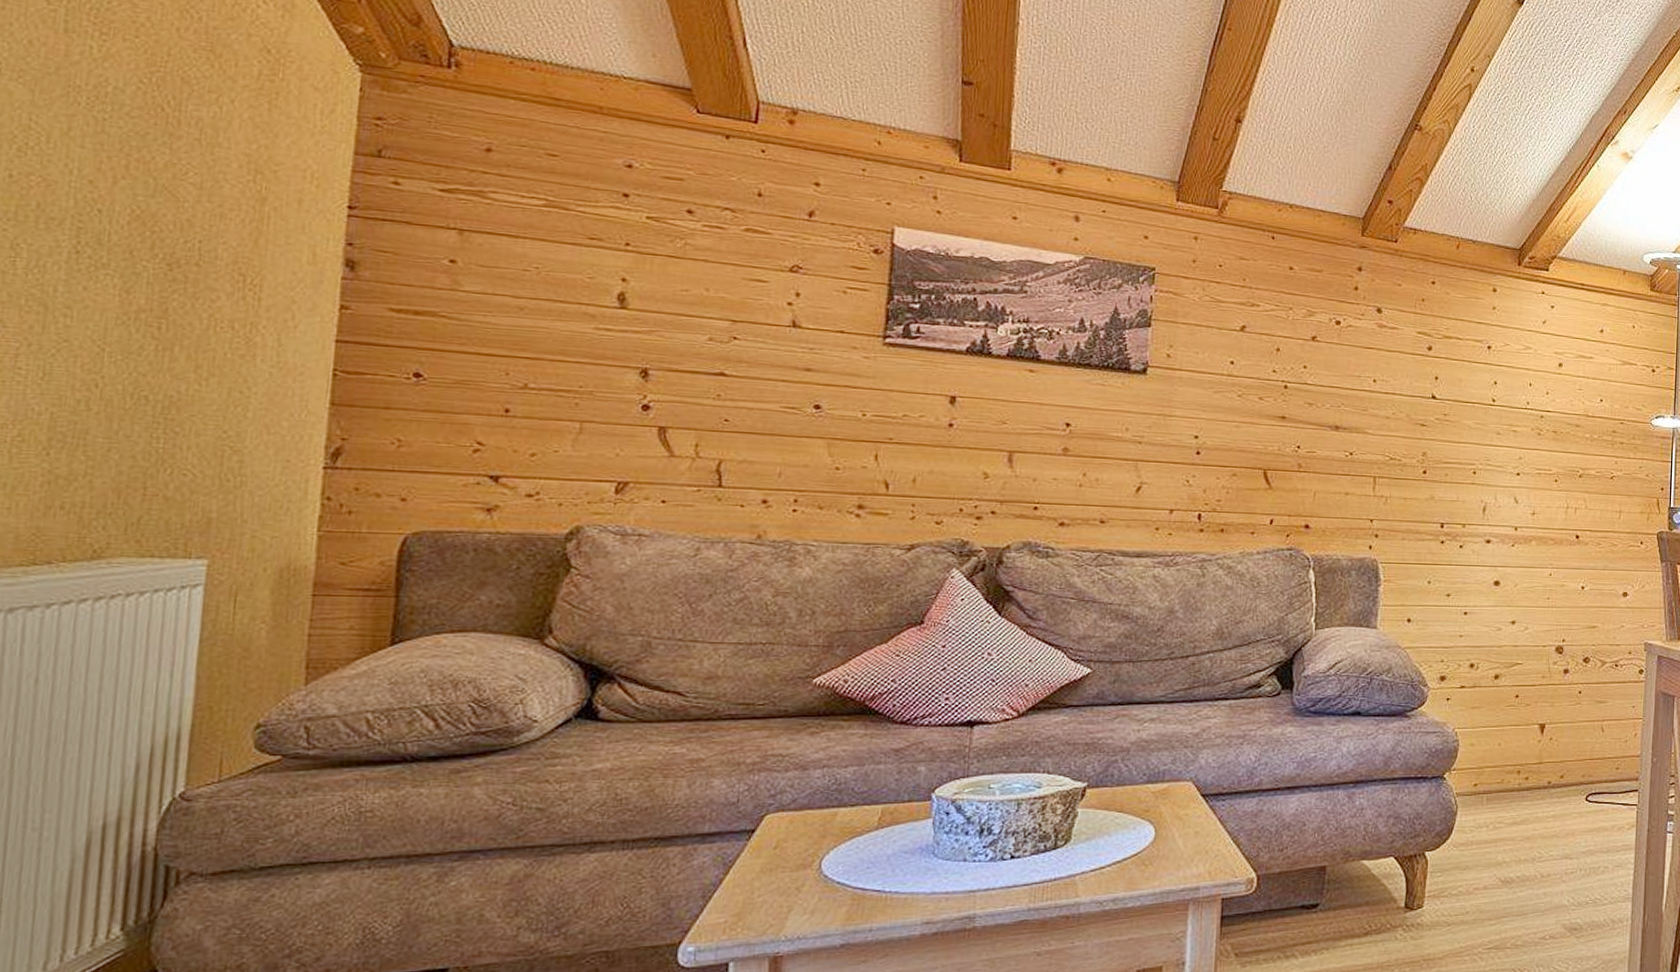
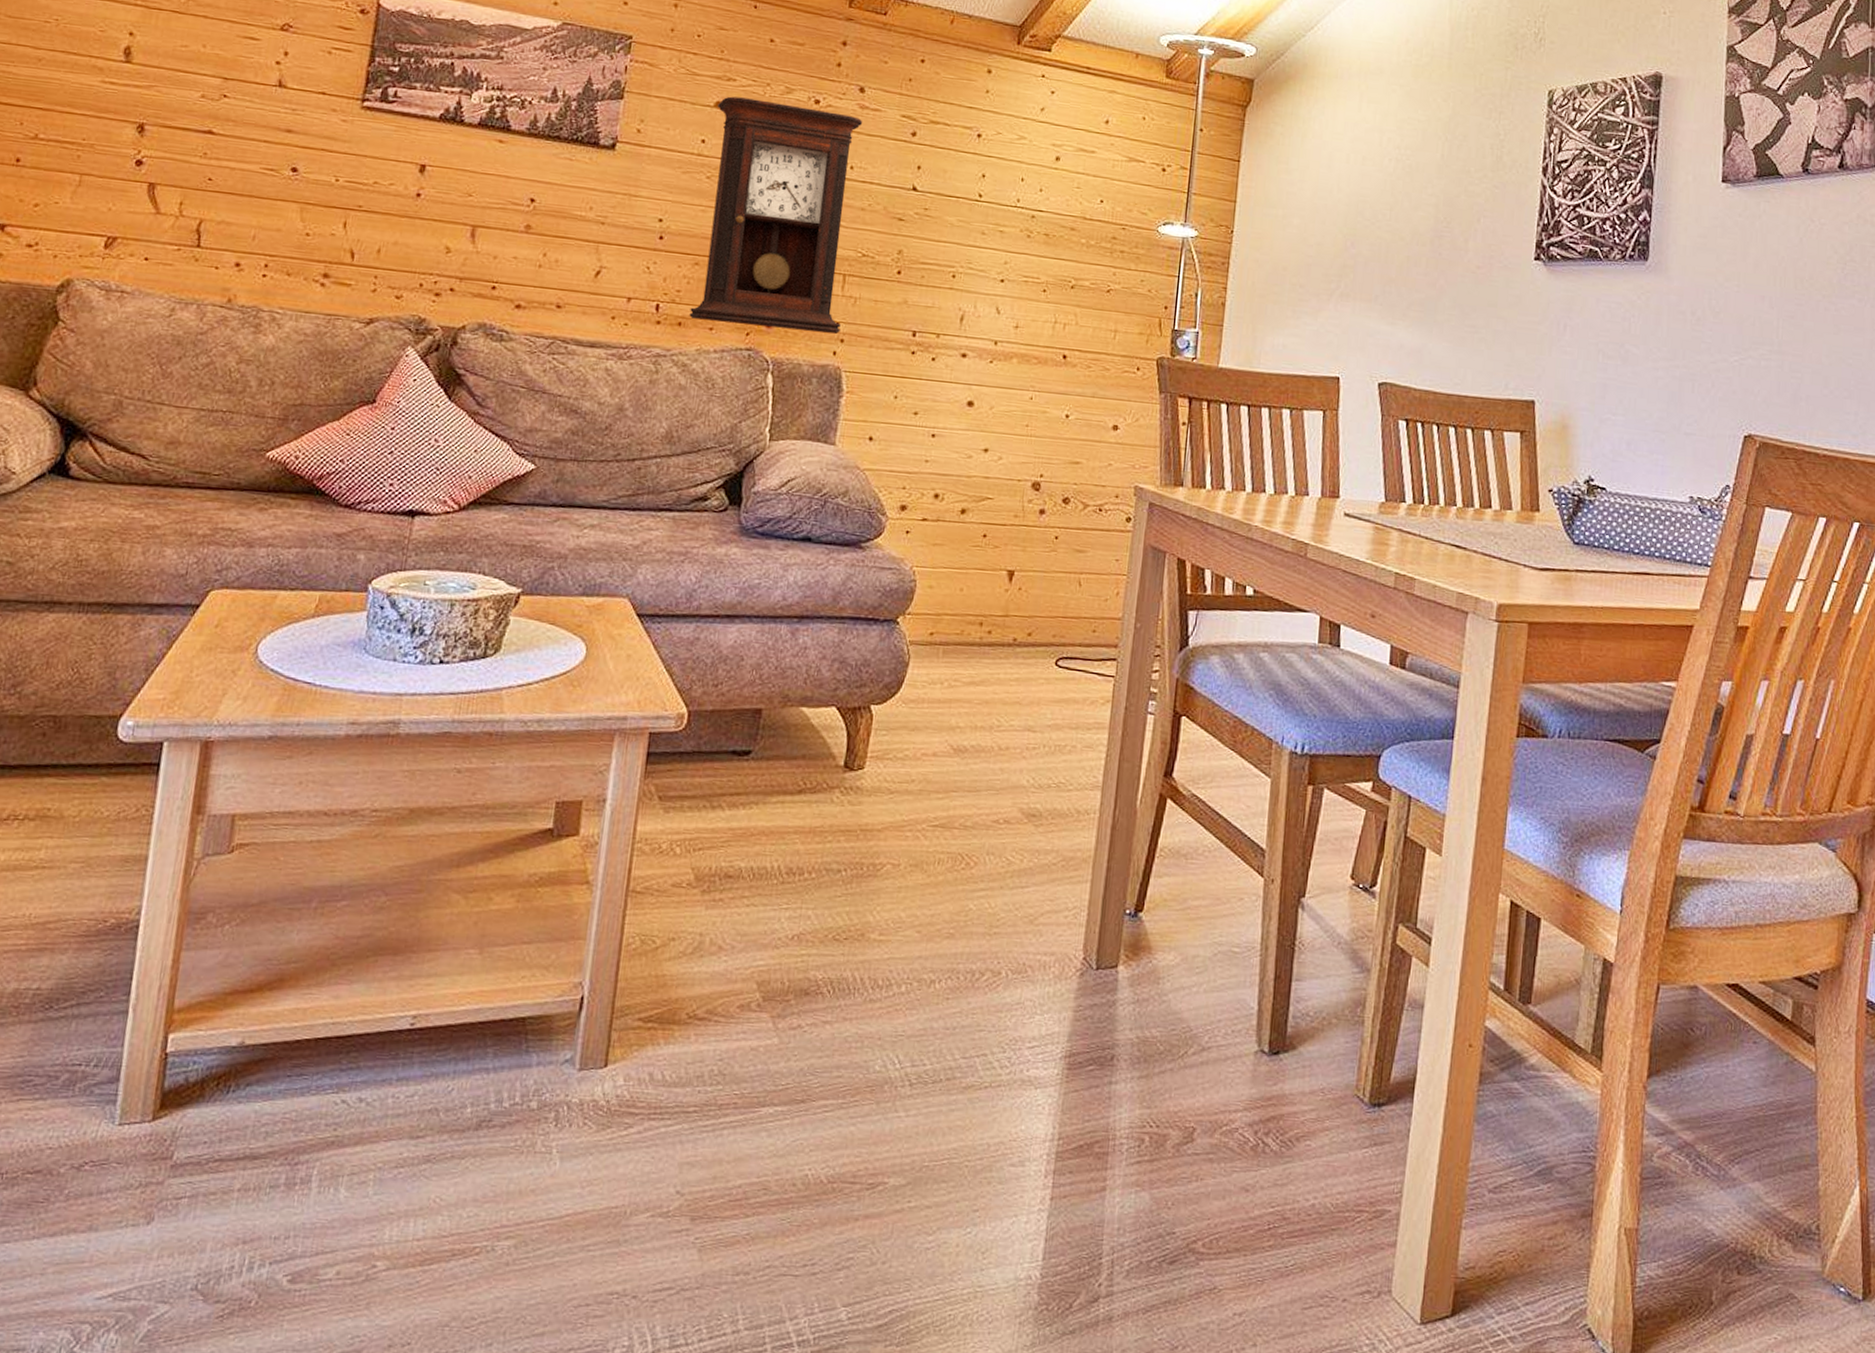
pendulum clock: none [1231,320,1382,531] -> present [689,96,863,334]

